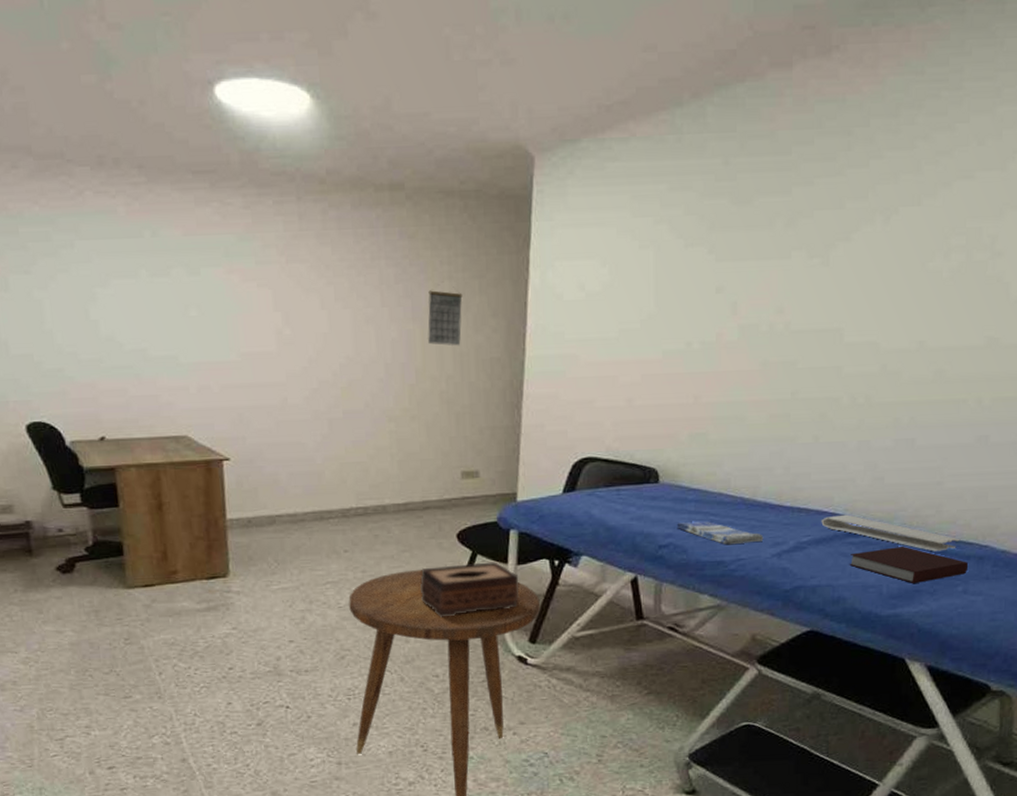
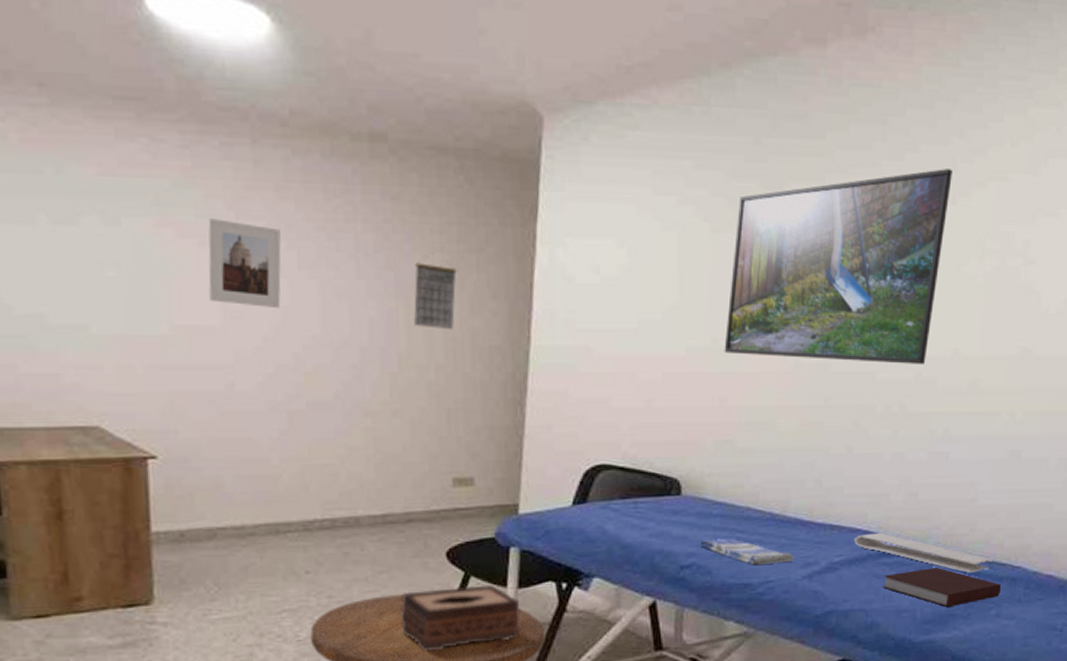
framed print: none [265,264,322,335] -> present [208,219,281,309]
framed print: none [697,172,917,359] -> present [724,169,952,365]

